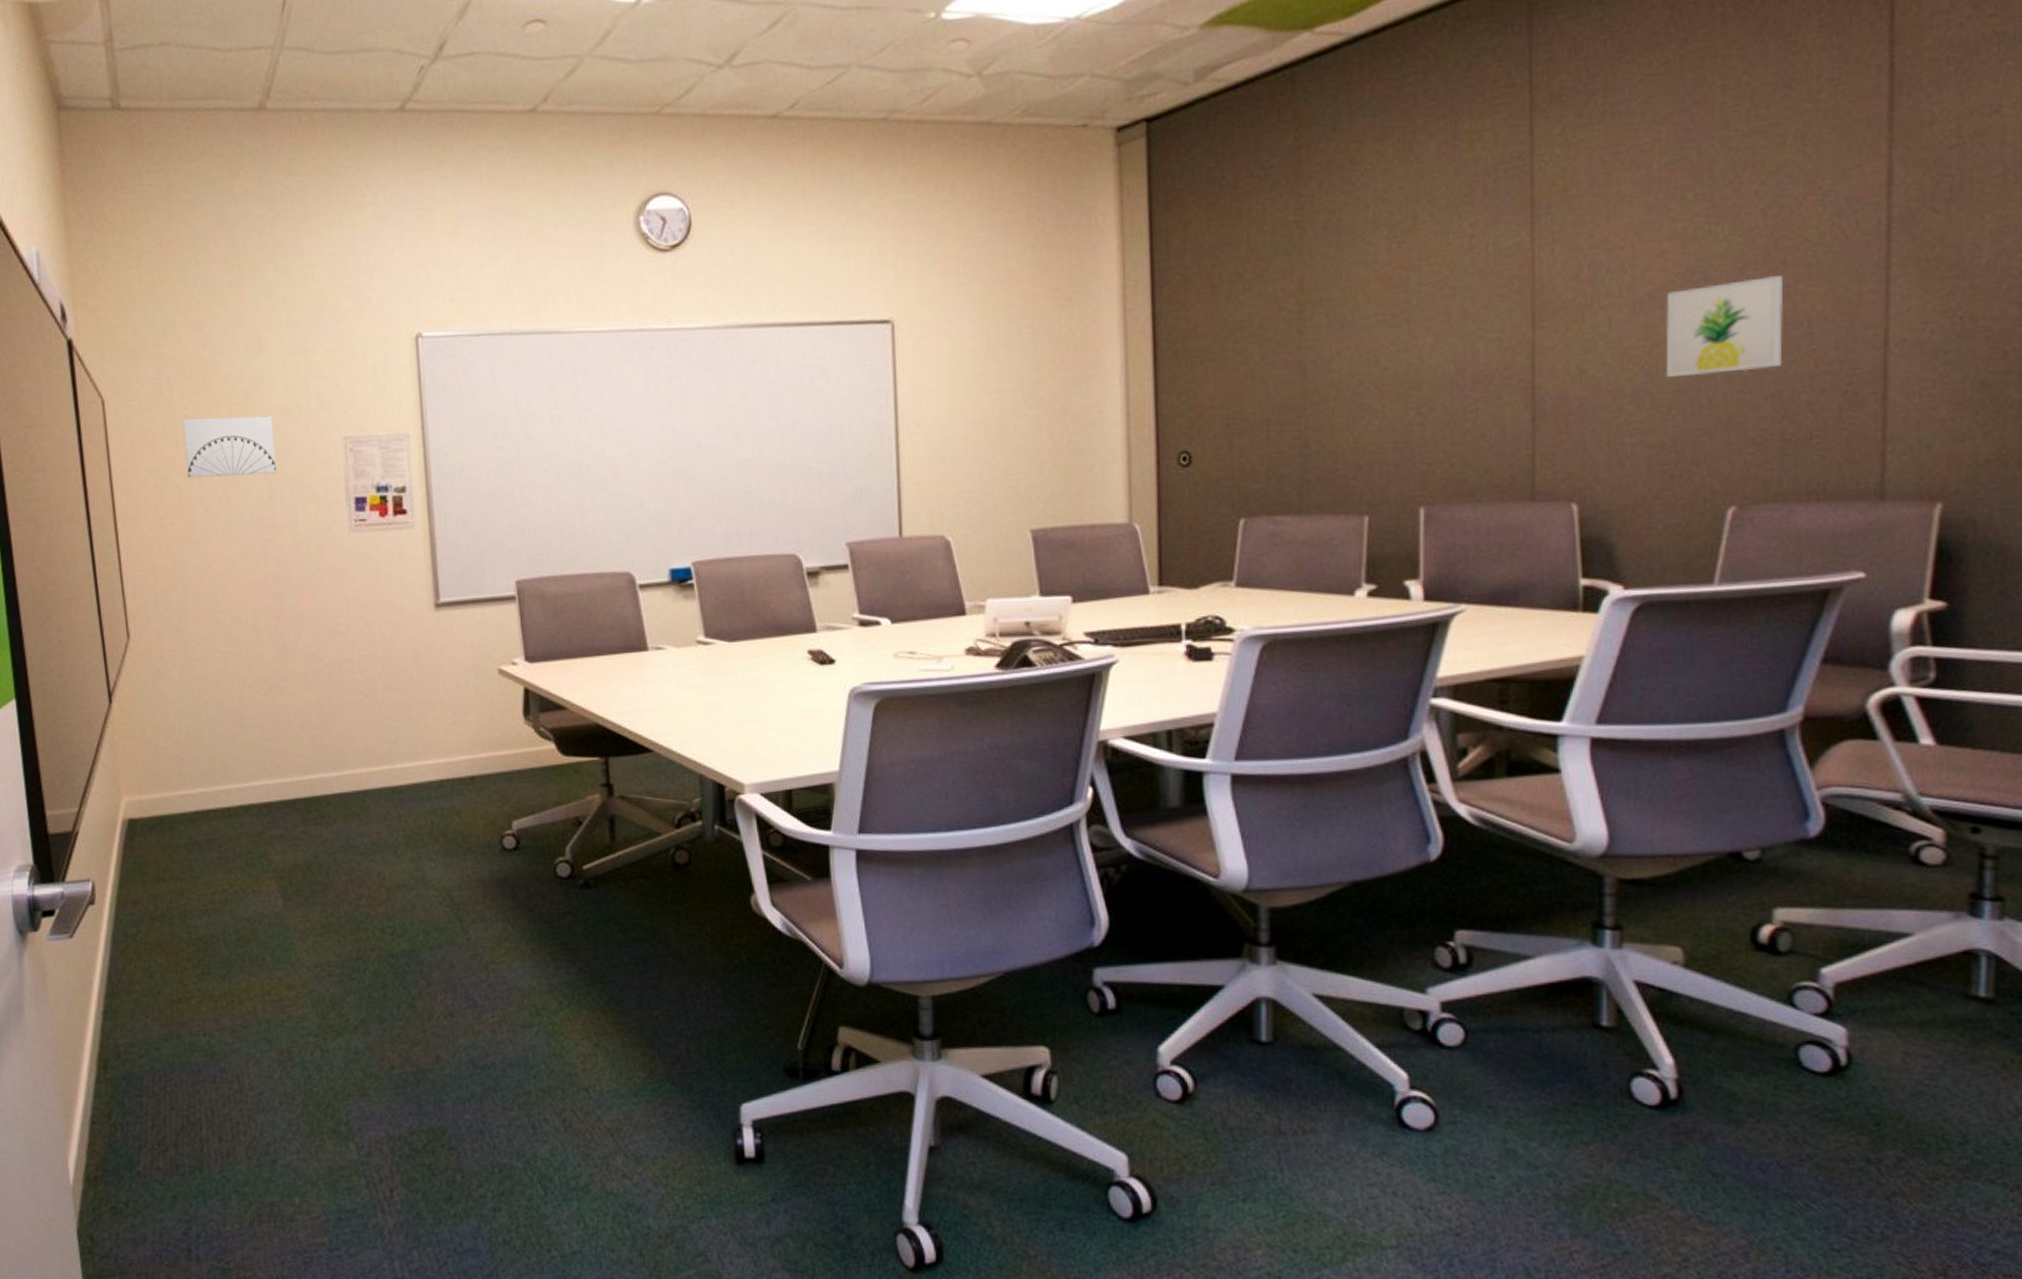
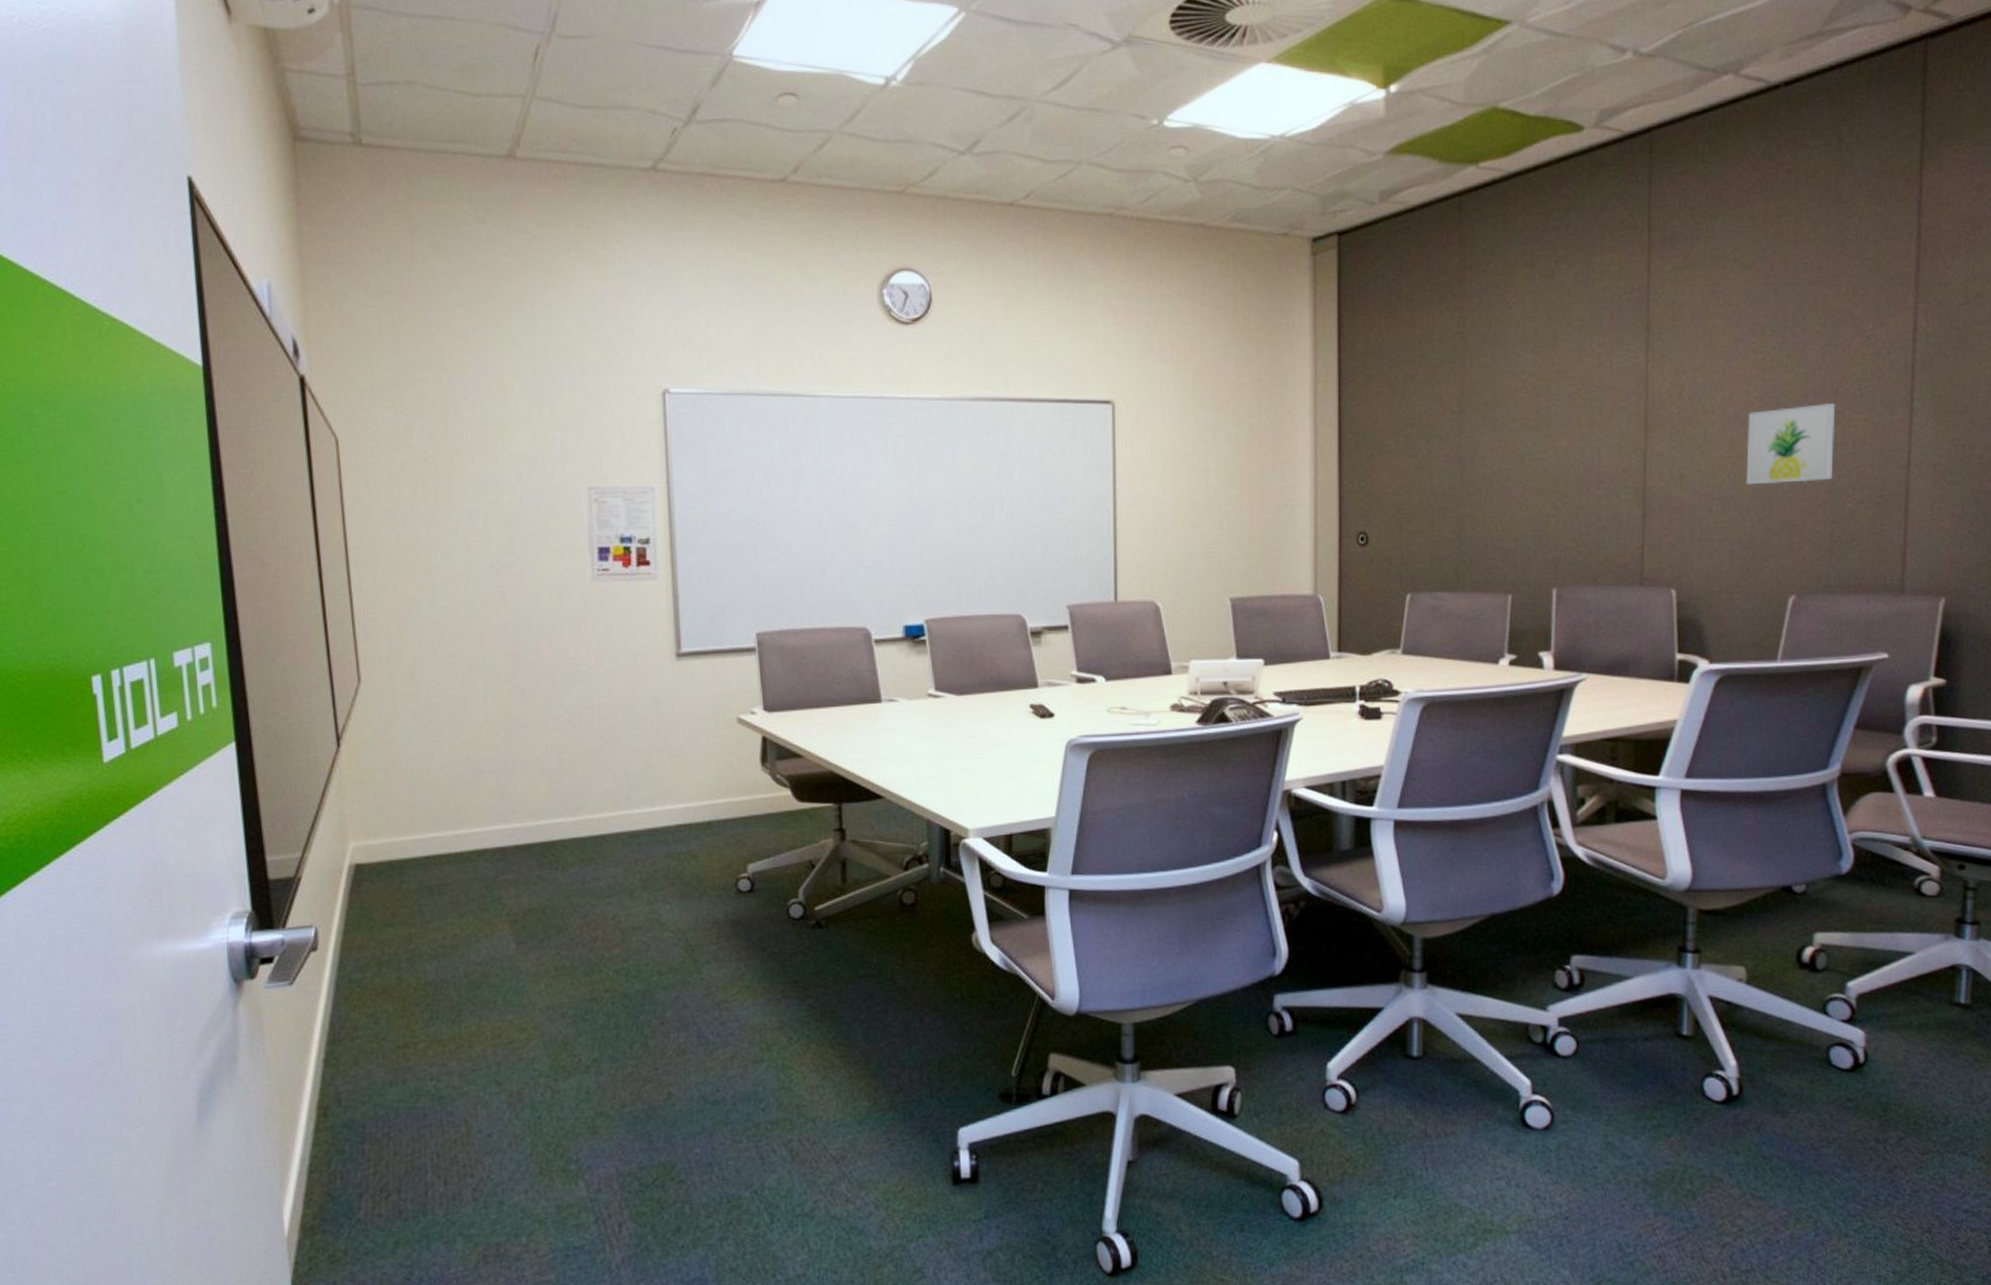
wall art: present [183,415,276,478] -> none [422,462,518,522]

